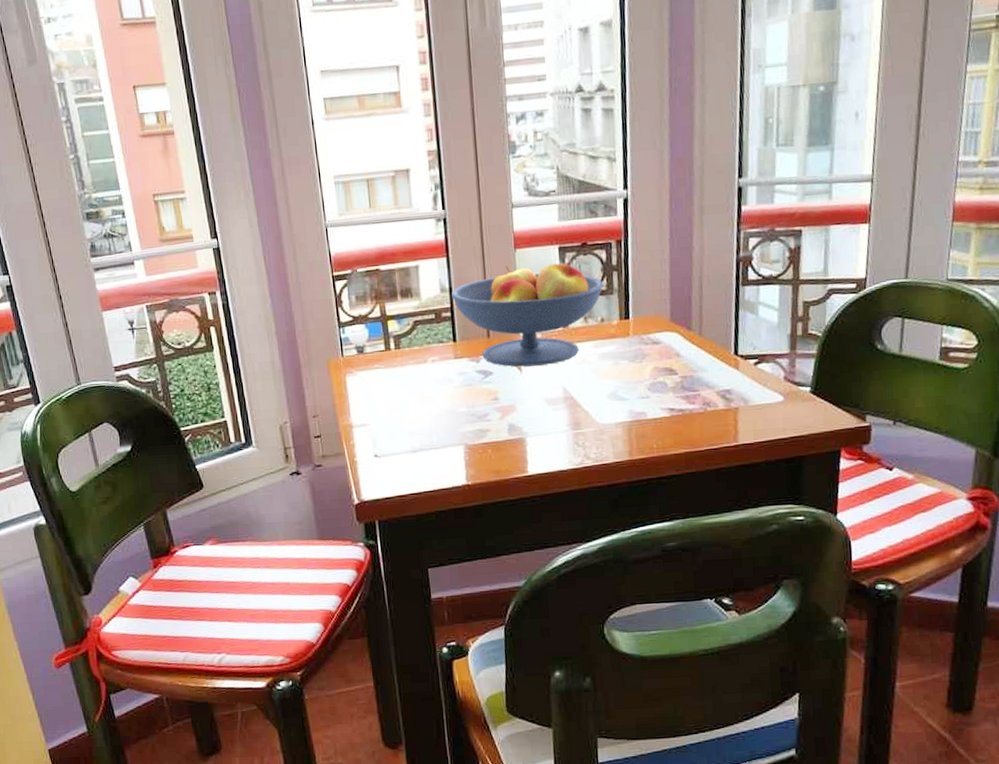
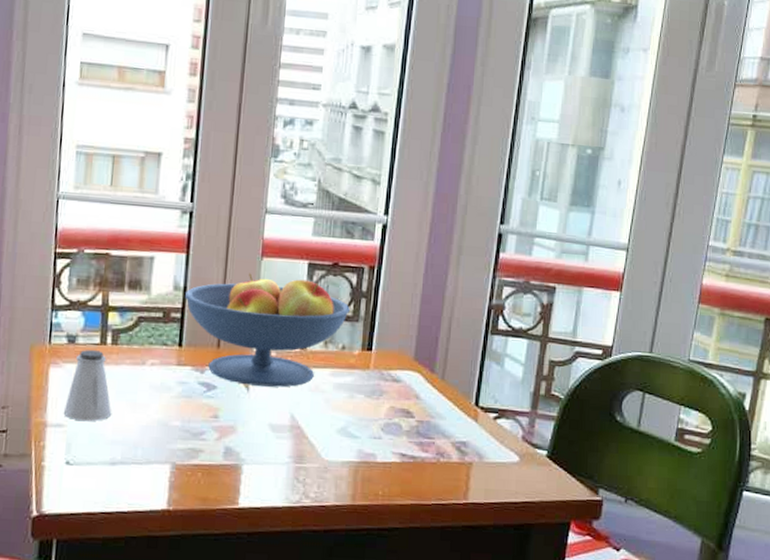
saltshaker: none [364,356,406,419] -> present [63,350,112,422]

